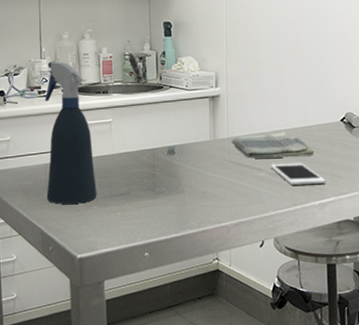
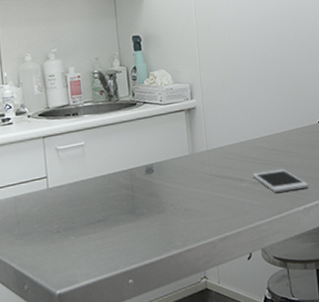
spray bottle: present [45,61,97,204] -> none [10,85,73,239]
dish towel: present [231,132,315,159] -> none [210,139,295,170]

